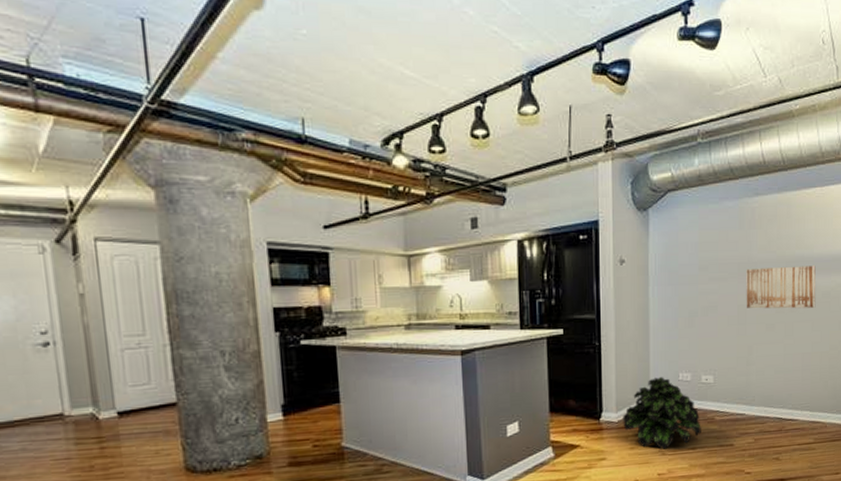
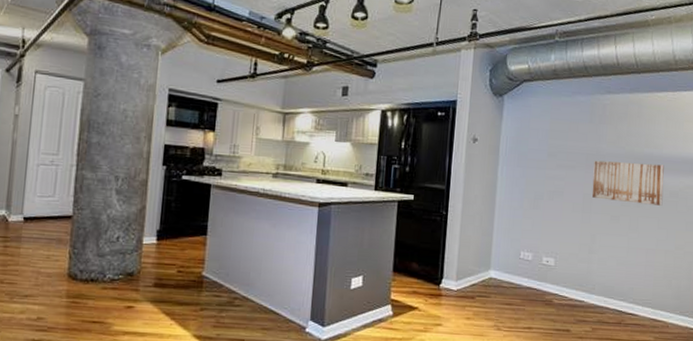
potted plant: present [623,377,701,450] -> none [461,252,539,325]

